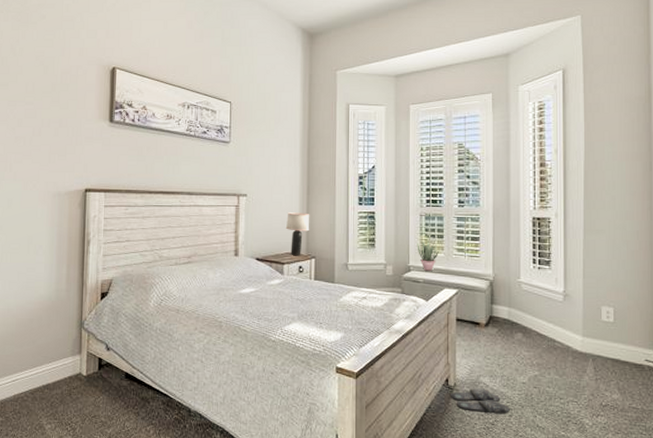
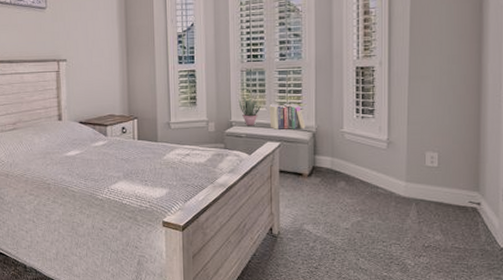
table lamp: present [285,212,310,256] -> none [106,74,131,118]
books: none [447,249,483,277] -> present [269,103,306,130]
slippers: present [449,388,510,414] -> none [274,235,333,259]

